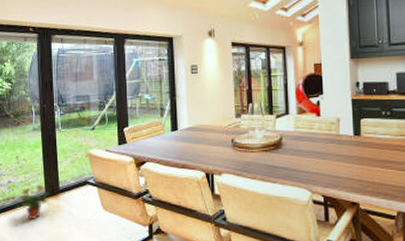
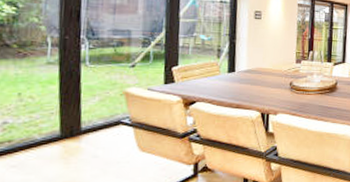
potted plant: present [16,184,49,220] -> none [13,125,66,166]

